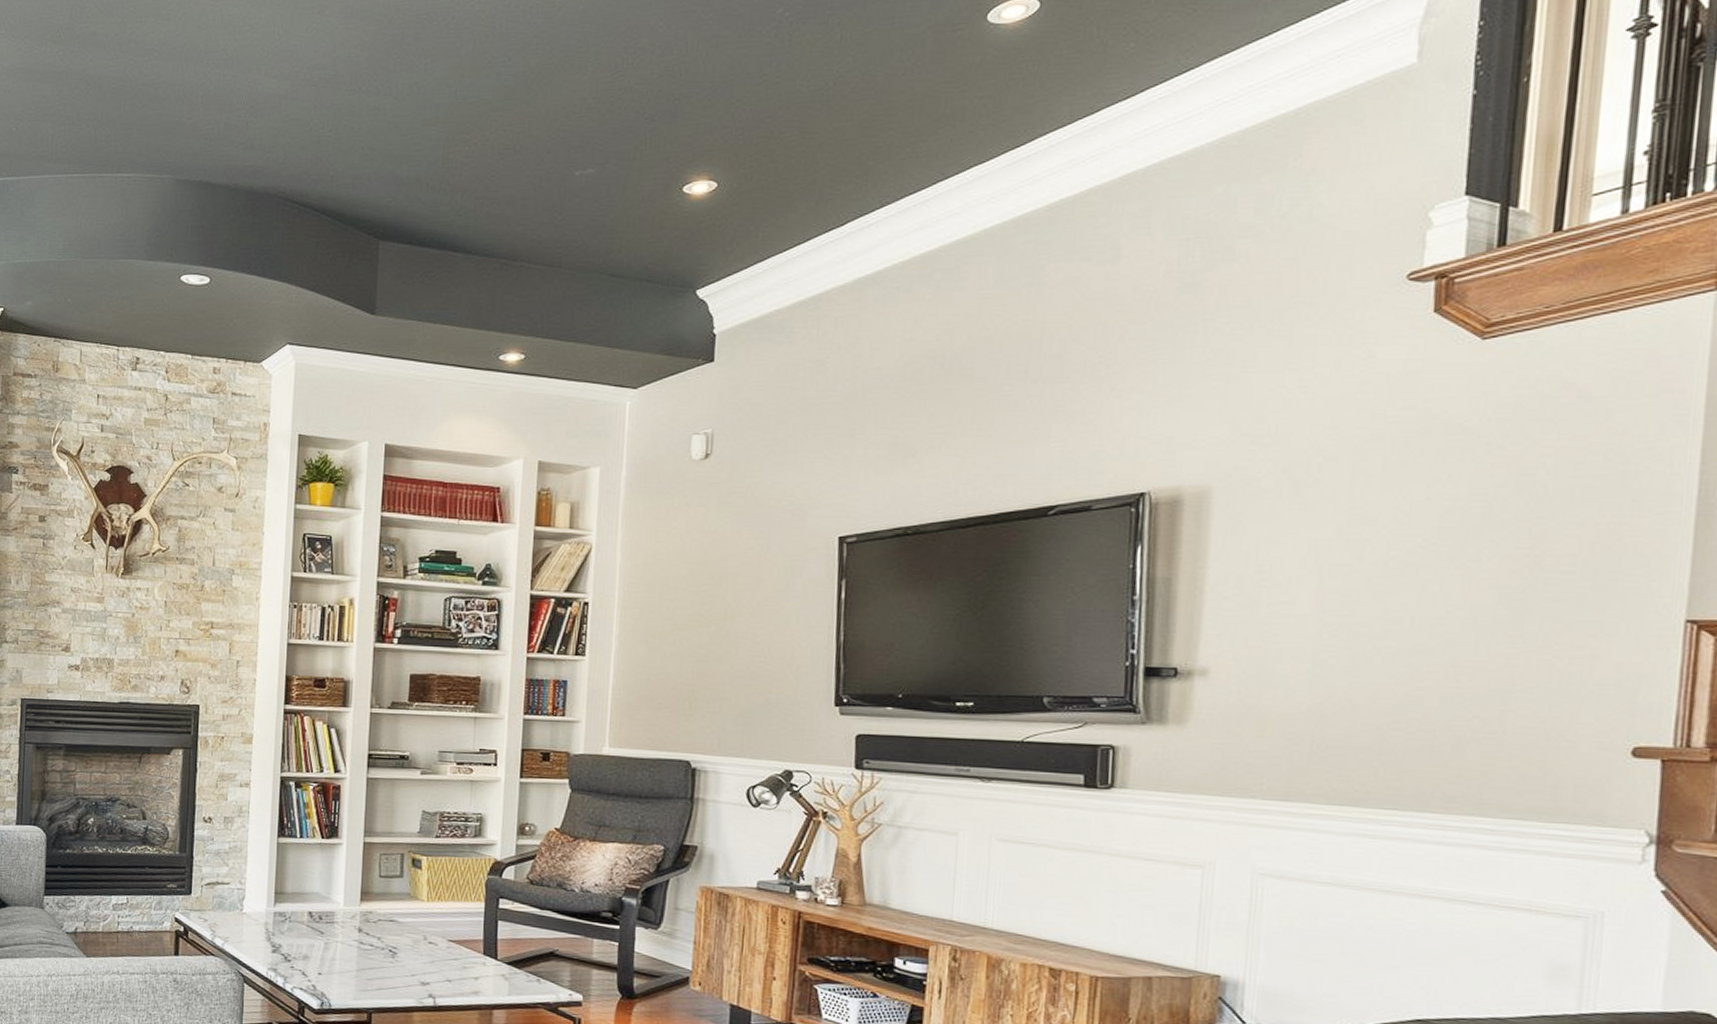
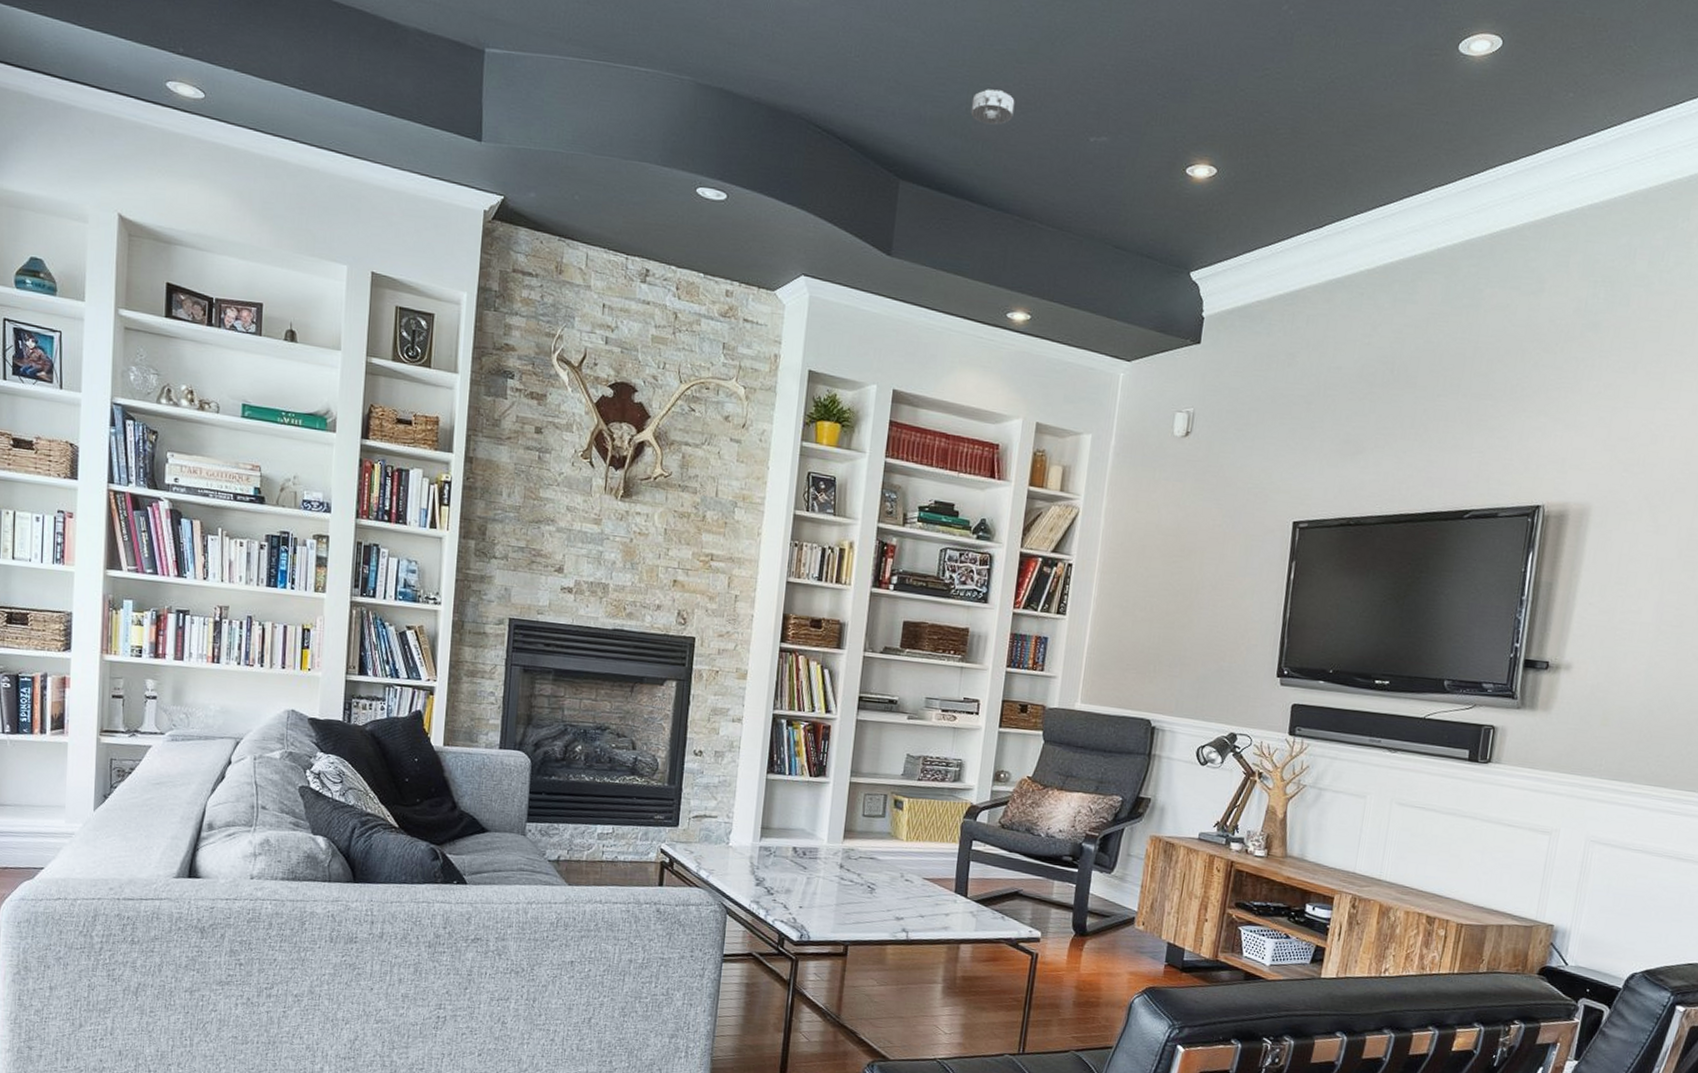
smoke detector: none [448,140,493,175] -> present [970,89,1015,125]

